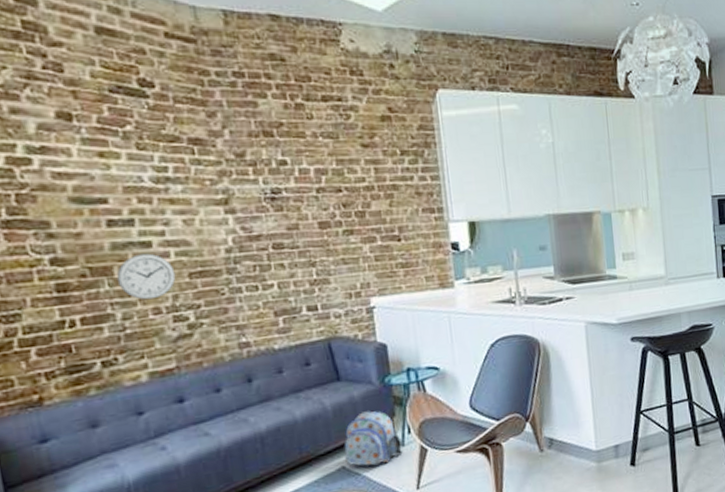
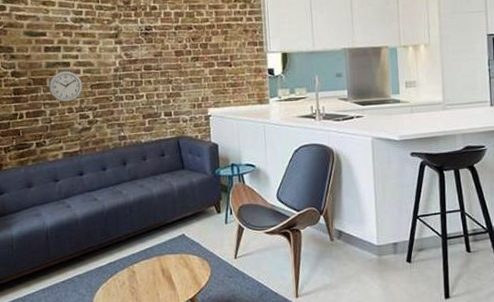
backpack: present [344,410,403,466] -> none [184,194,226,236]

